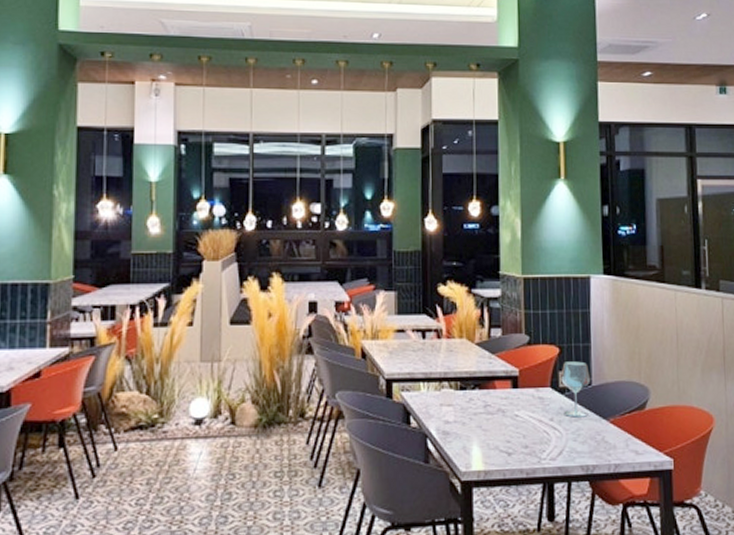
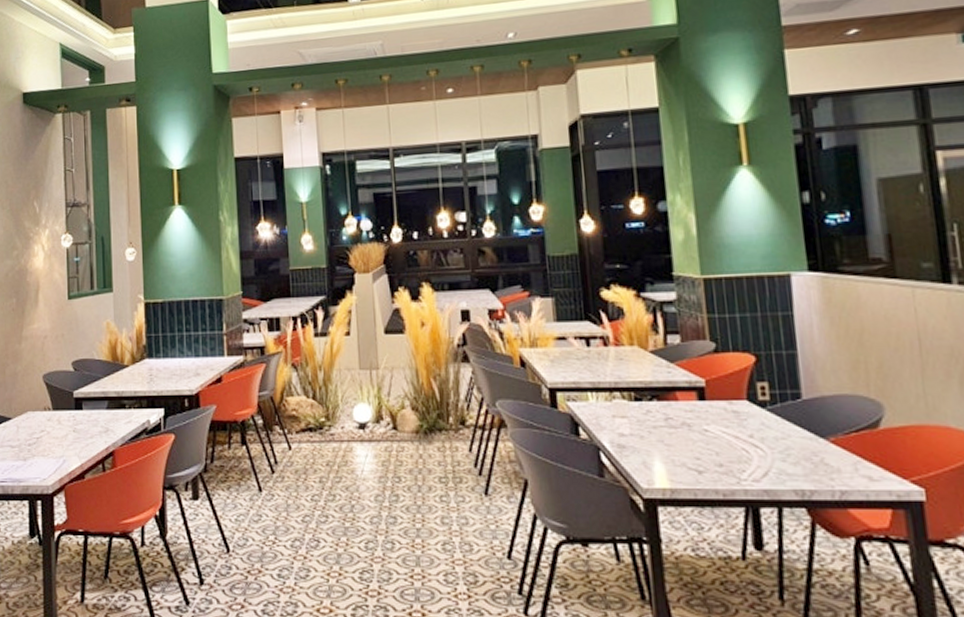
wine glass: present [561,361,590,418] -> none [759,371,799,435]

